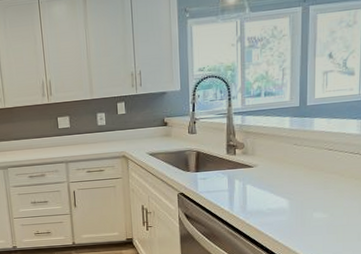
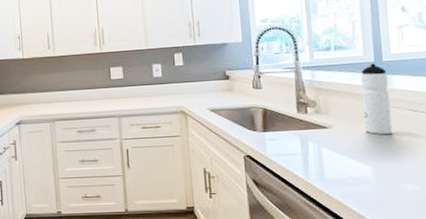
water bottle: none [285,107,310,171] -> present [361,63,392,134]

